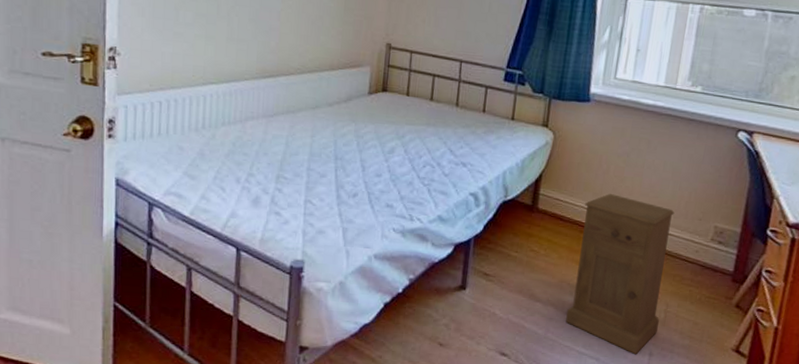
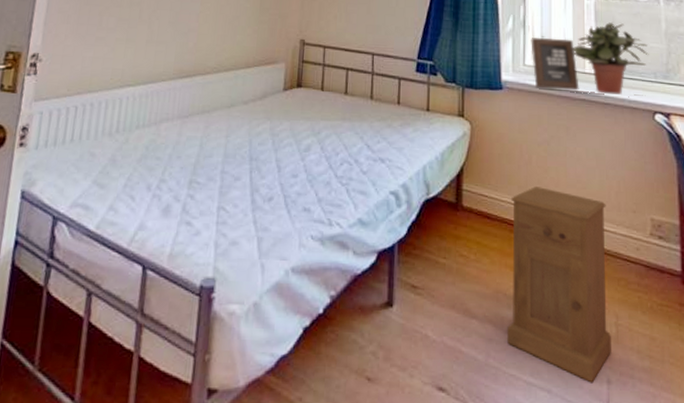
picture frame: none [623,51,670,107] -> present [531,38,579,92]
potted plant: none [667,38,746,112] -> present [573,22,649,95]

